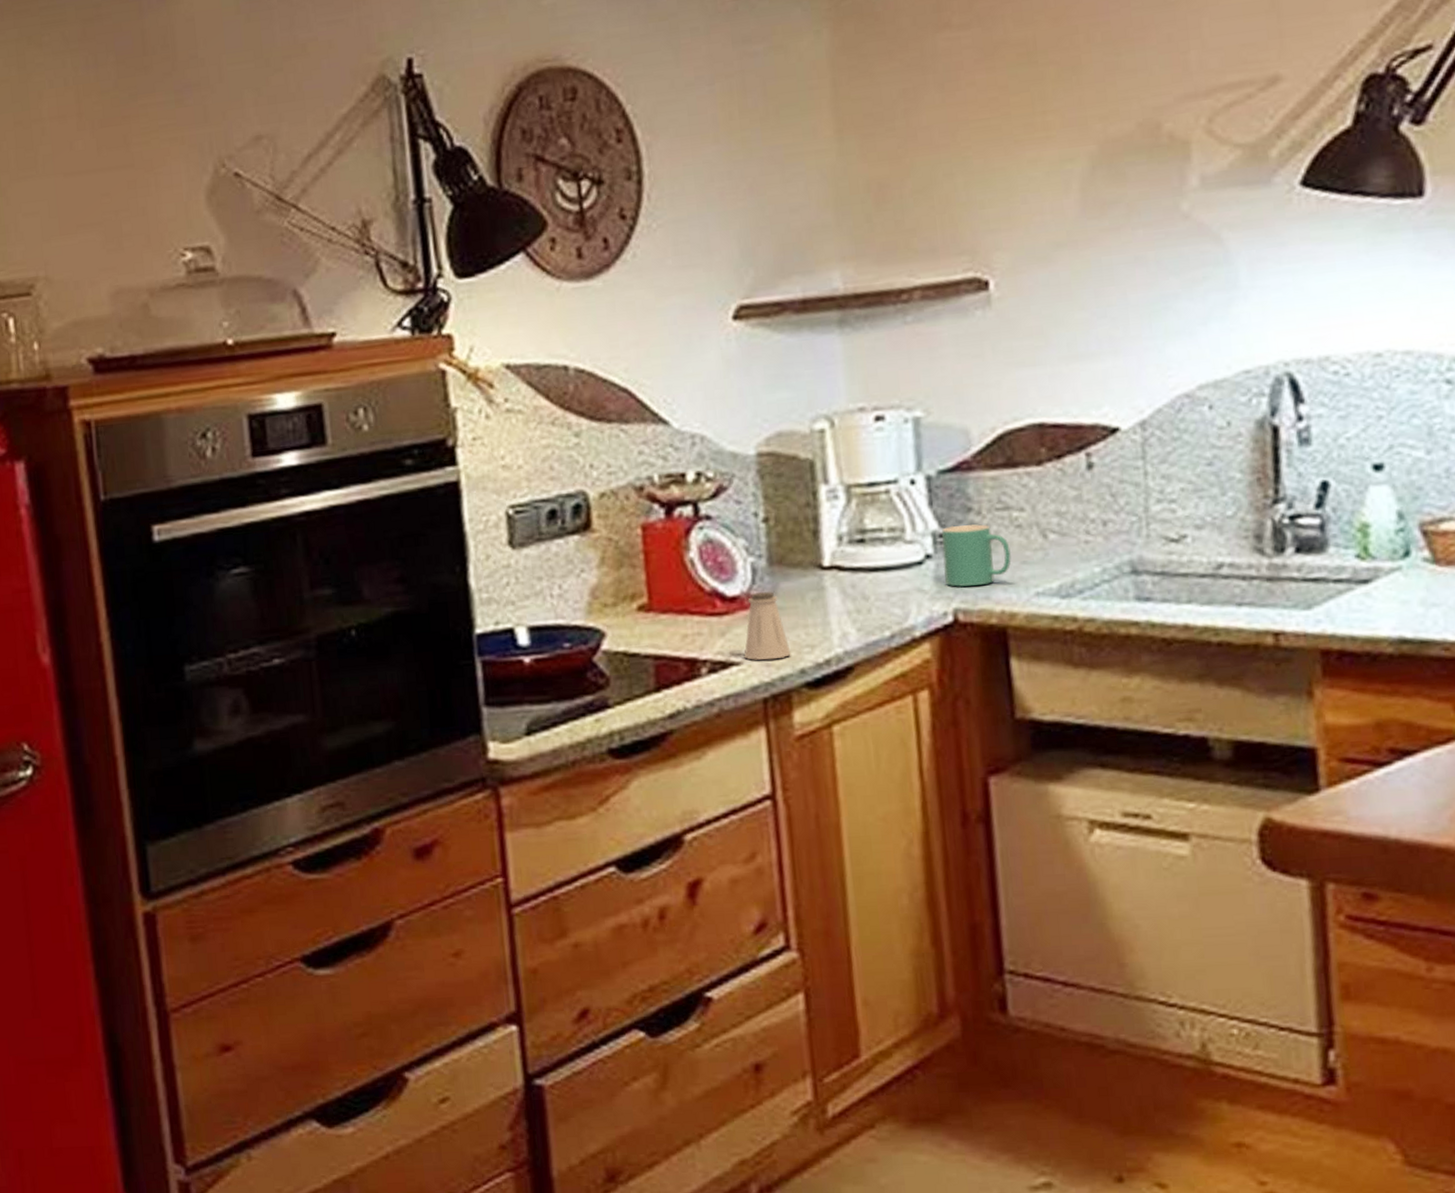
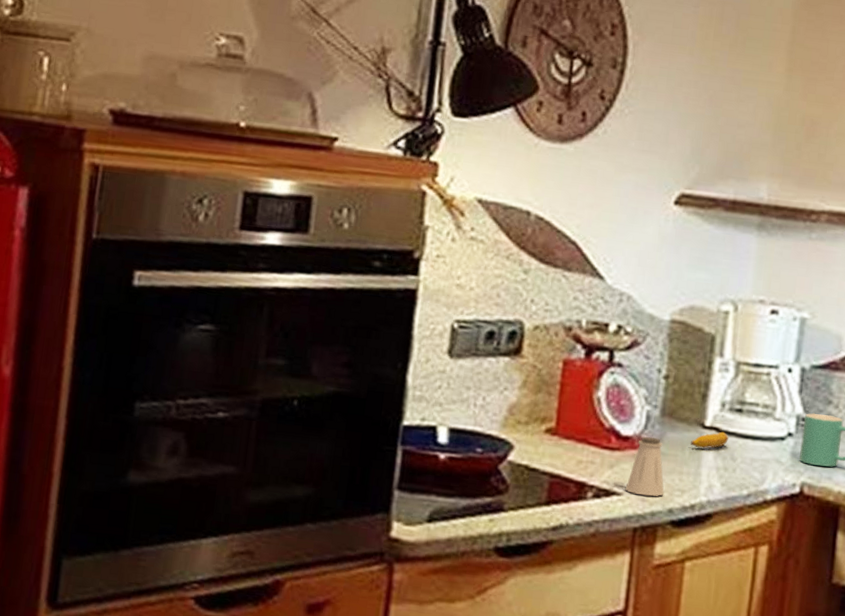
banana: none [810,569,855,594] -> present [691,431,729,449]

